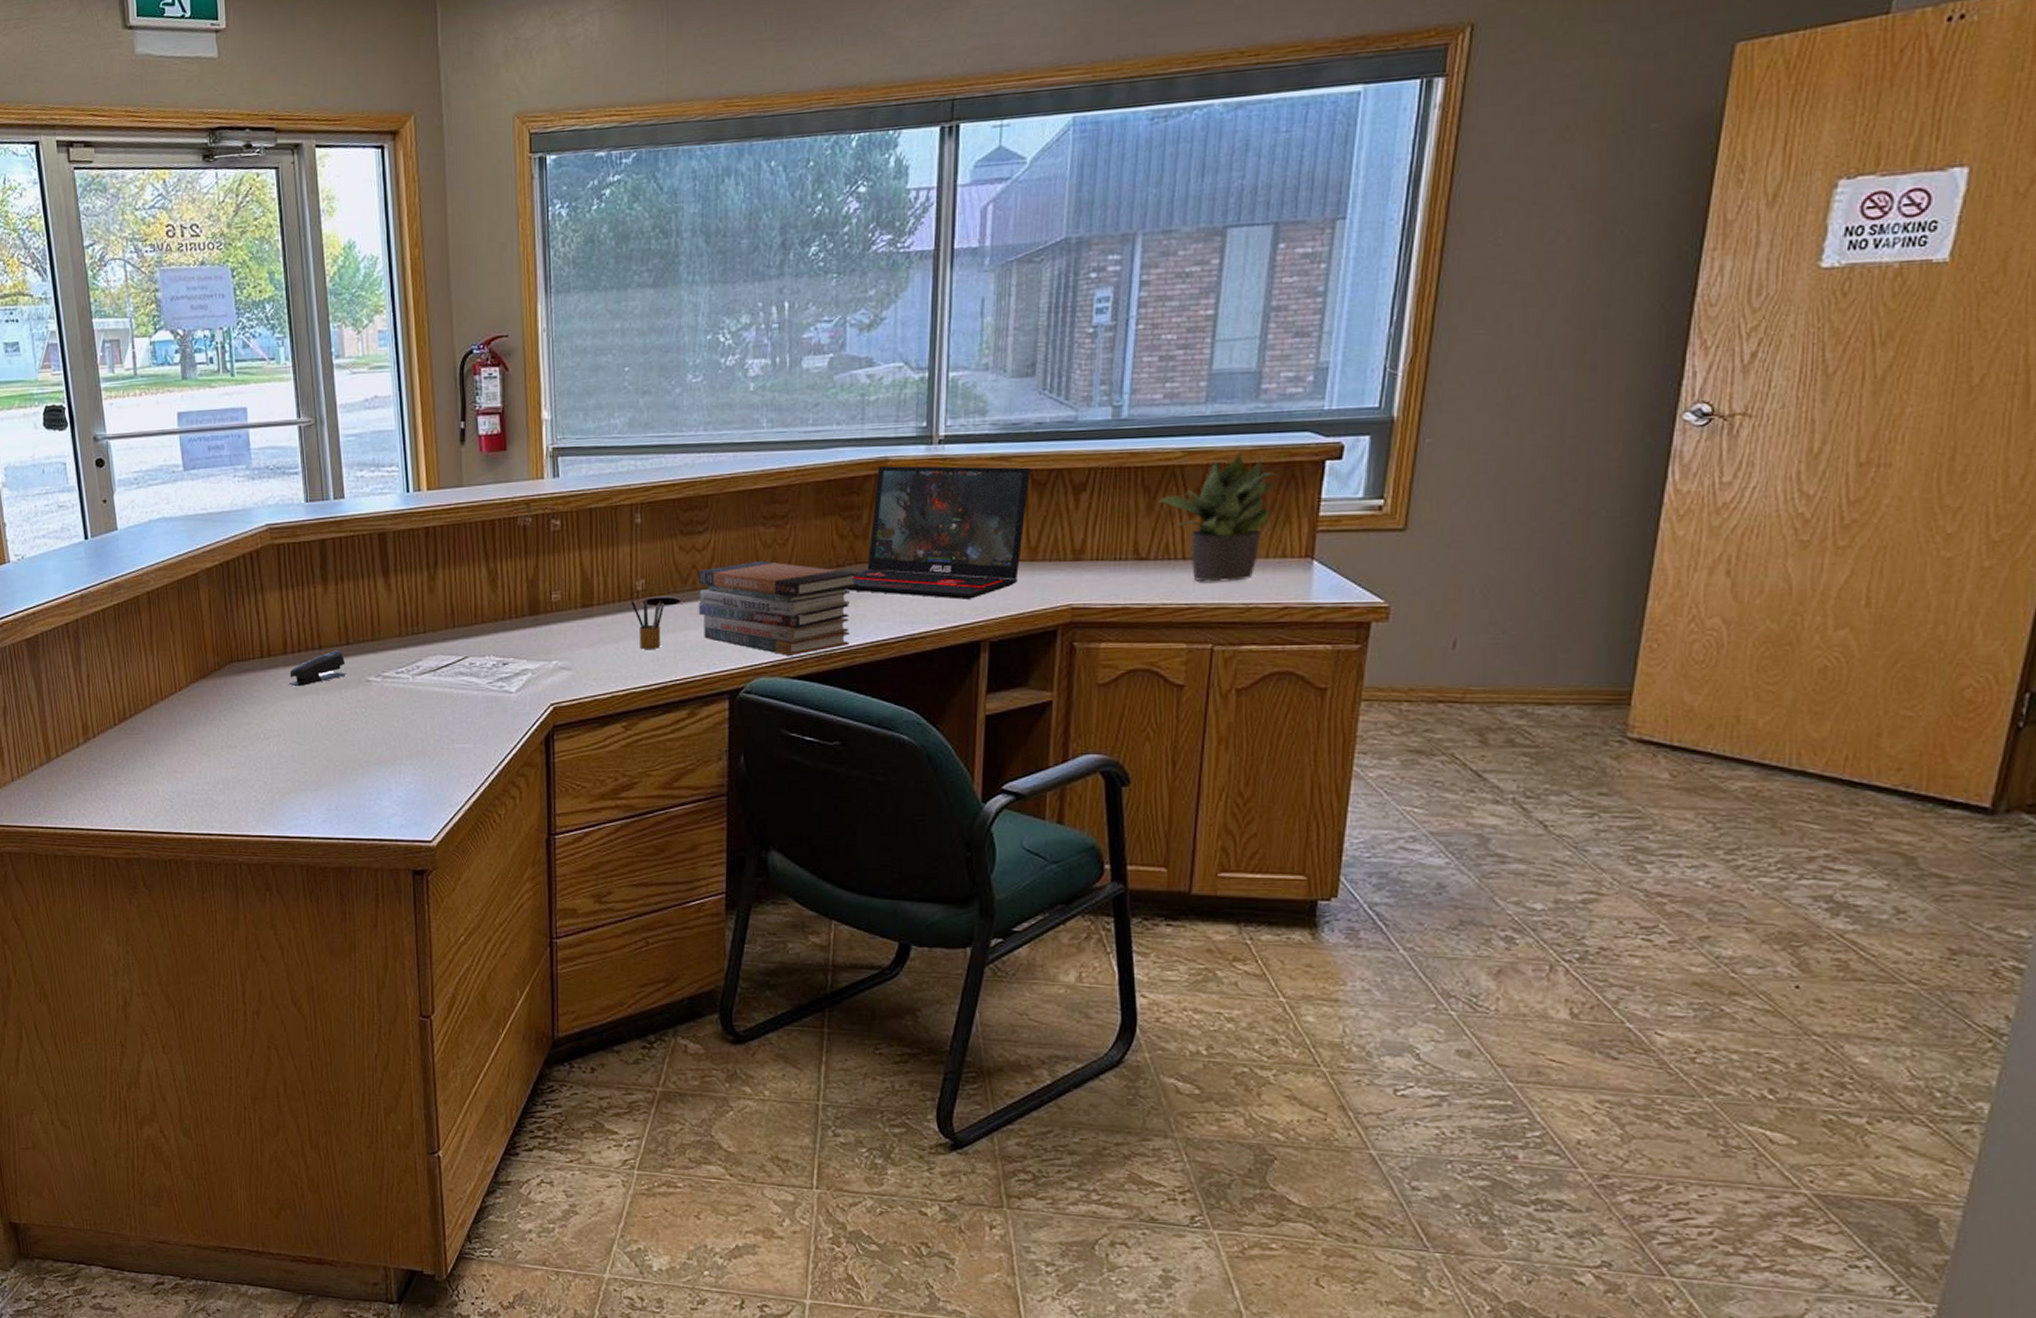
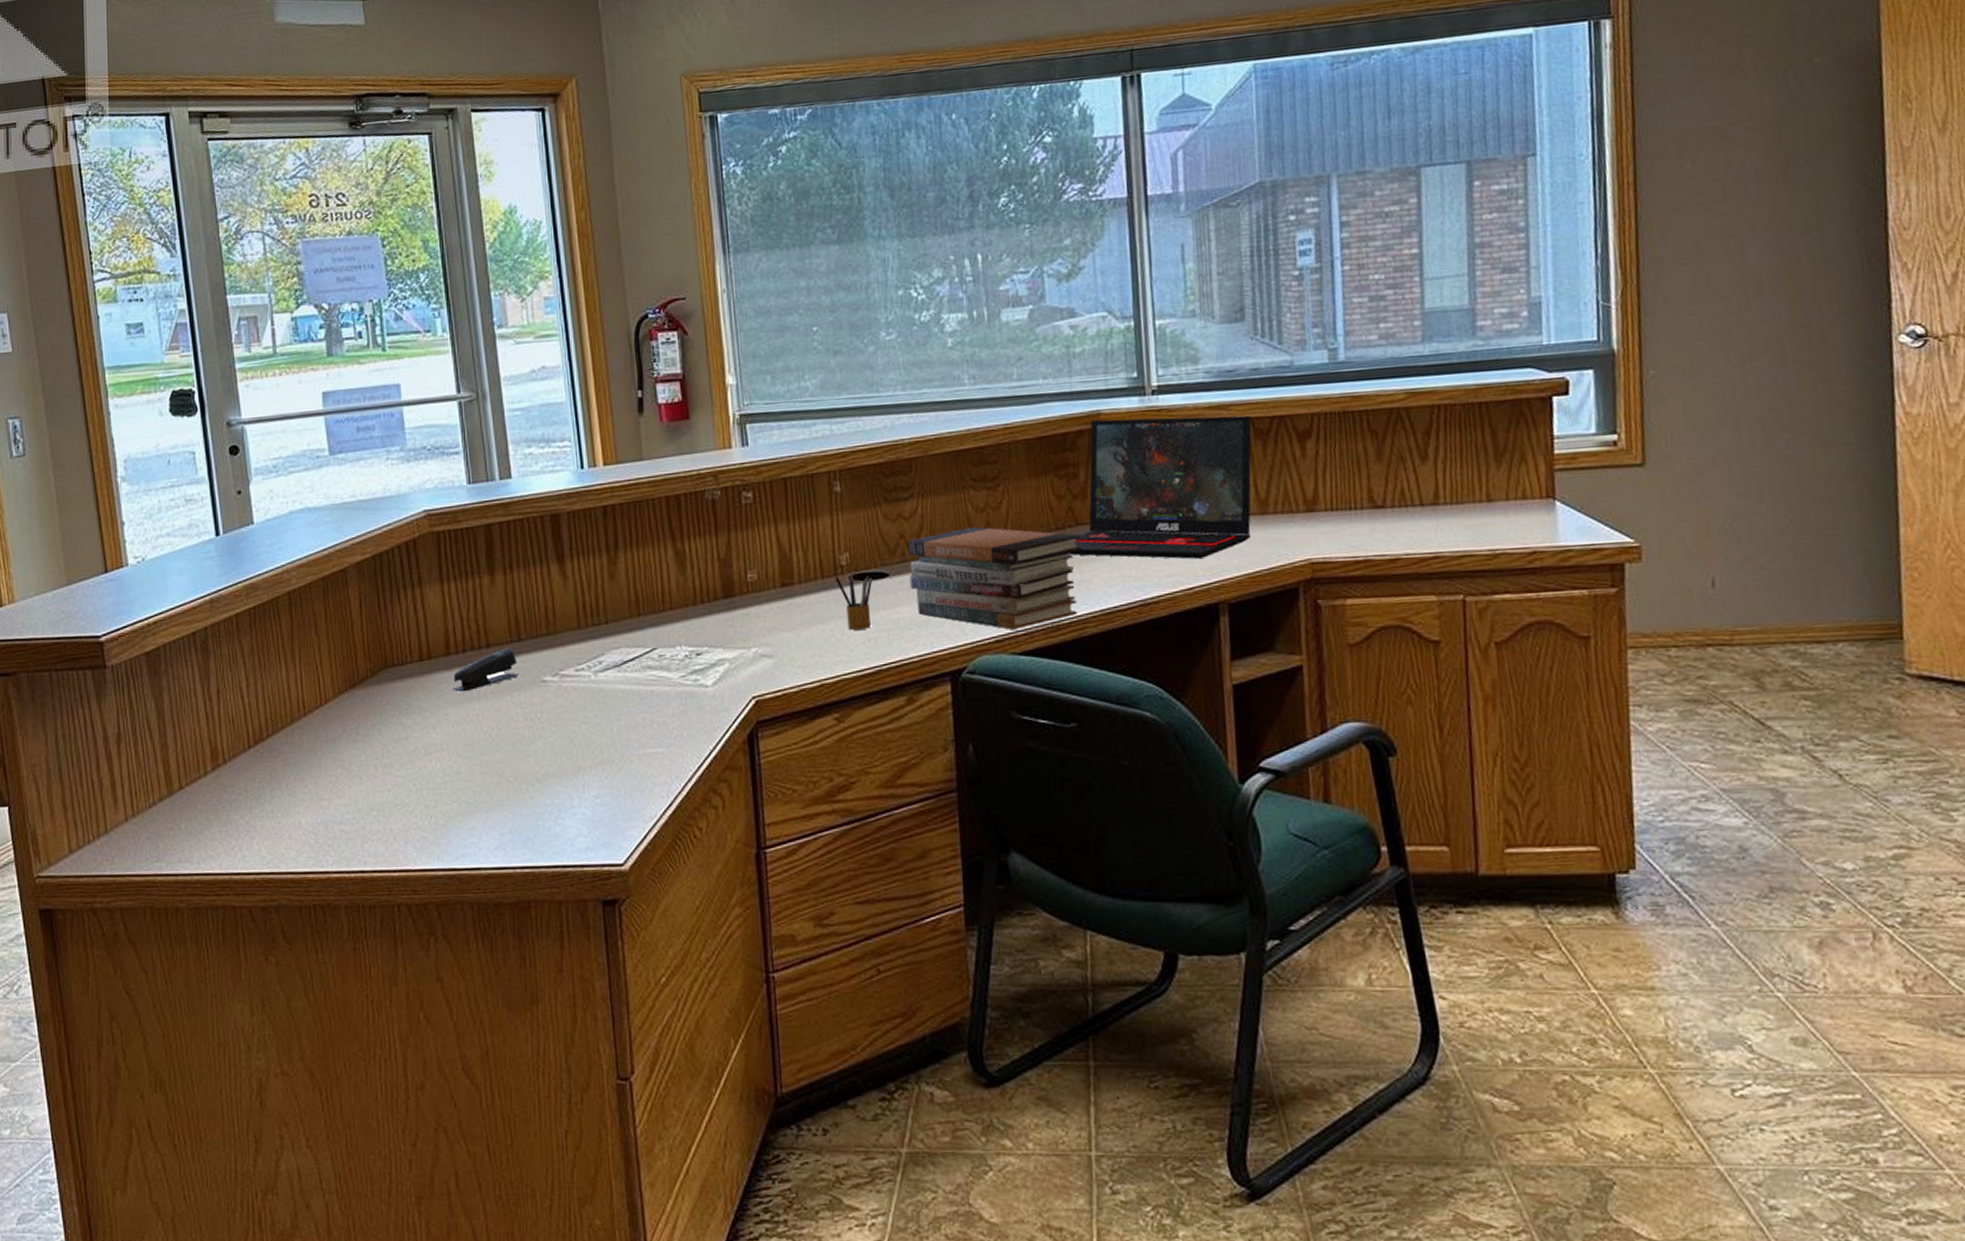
potted plant: present [1158,453,1279,582] -> none [1387,392,1508,529]

